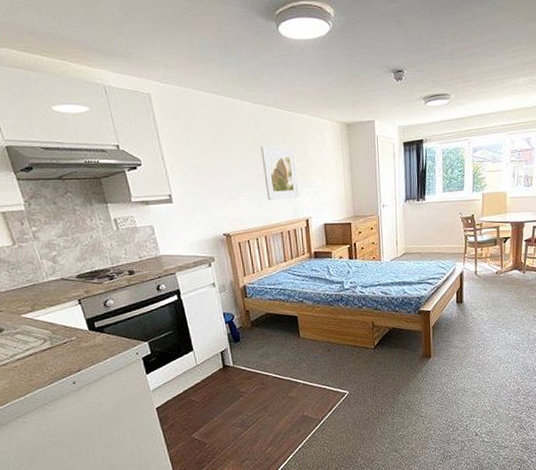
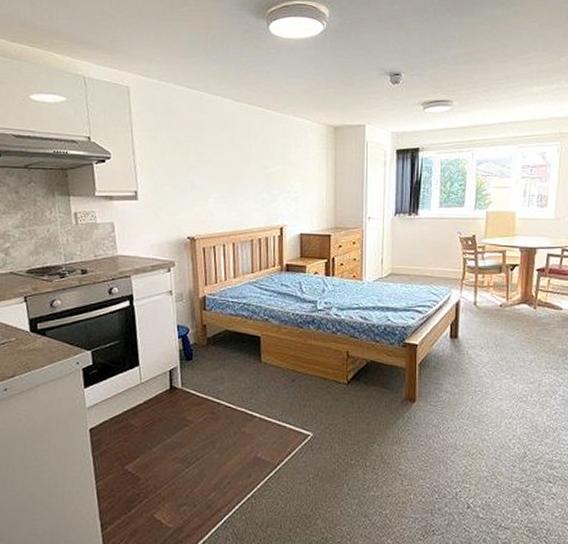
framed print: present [261,145,299,200] -> none [238,145,275,204]

